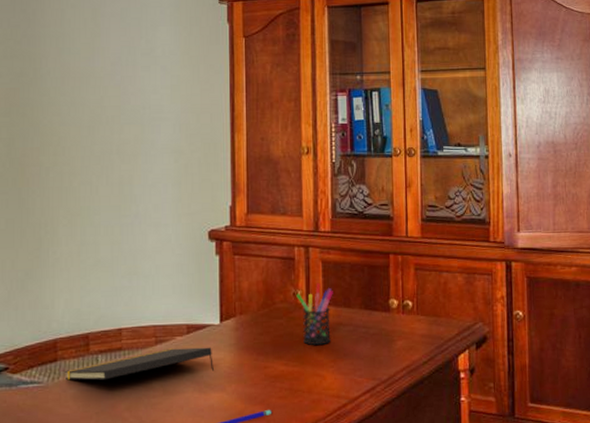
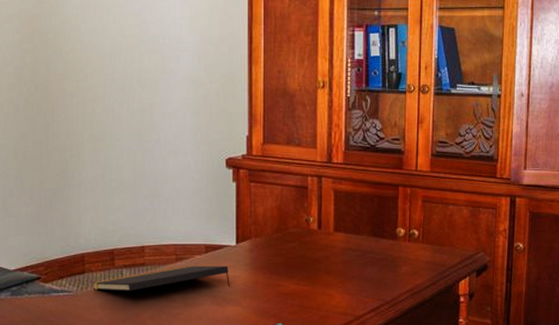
pen holder: present [296,282,333,345] -> none [309,210,344,267]

